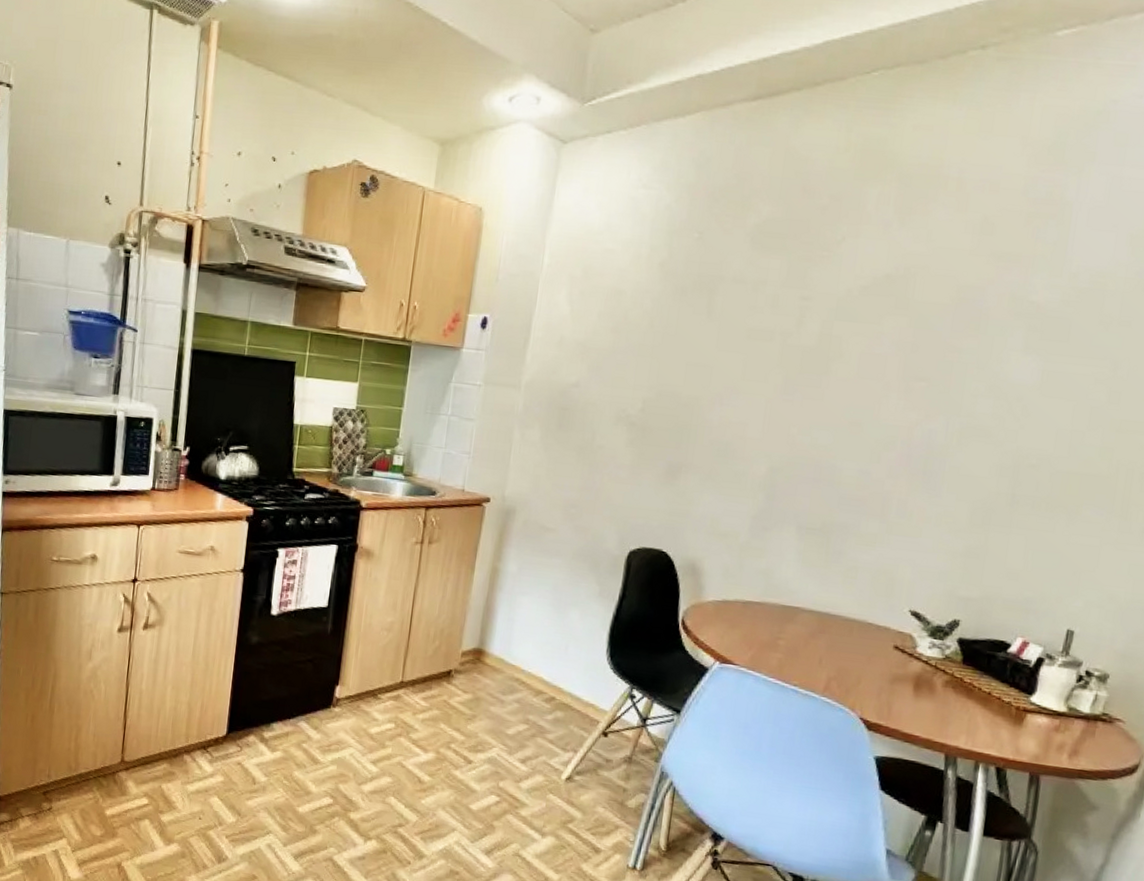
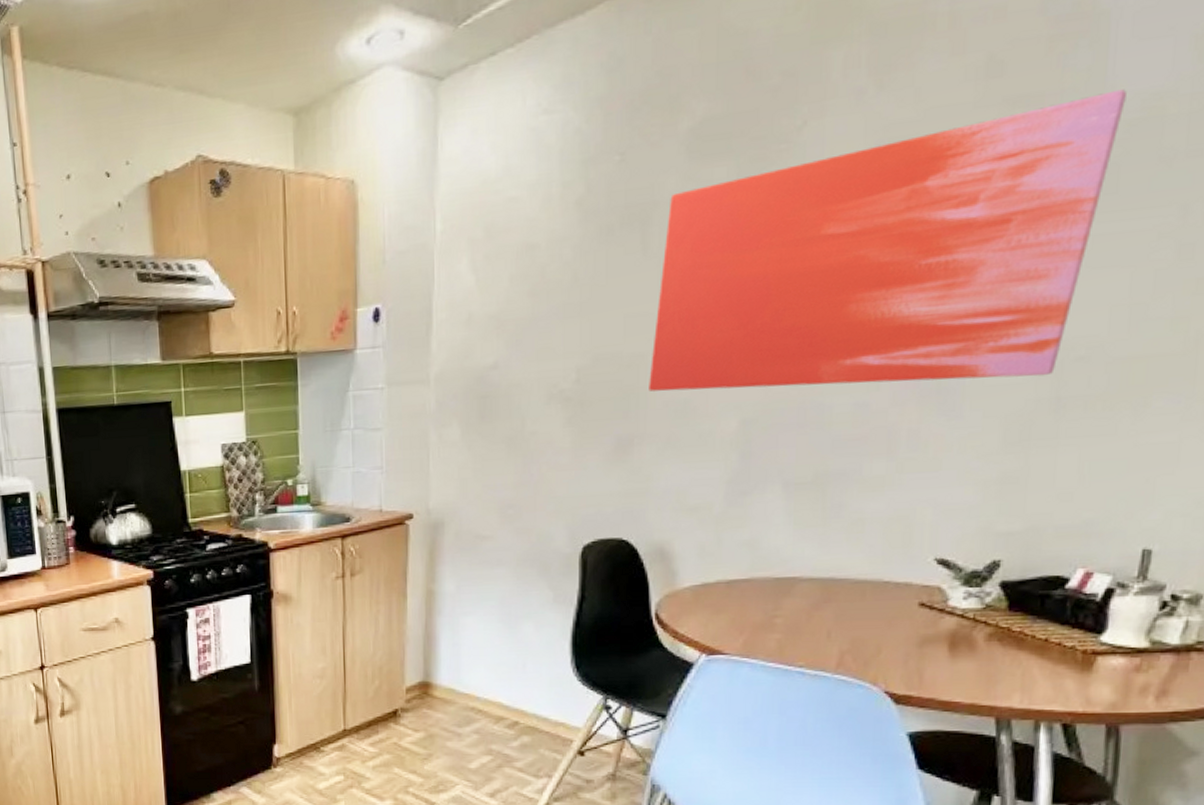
wall art: none [699,263,1080,475] -> present [649,89,1127,392]

